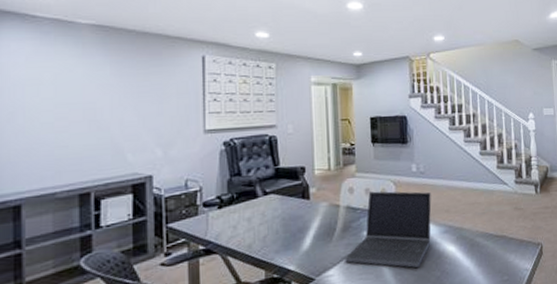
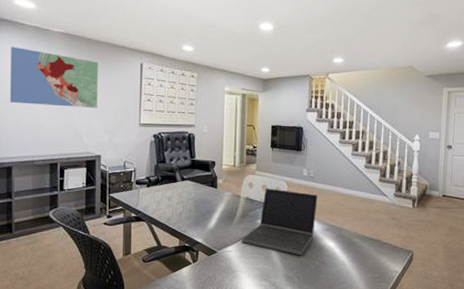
map: none [16,45,146,120] -> present [9,46,98,108]

